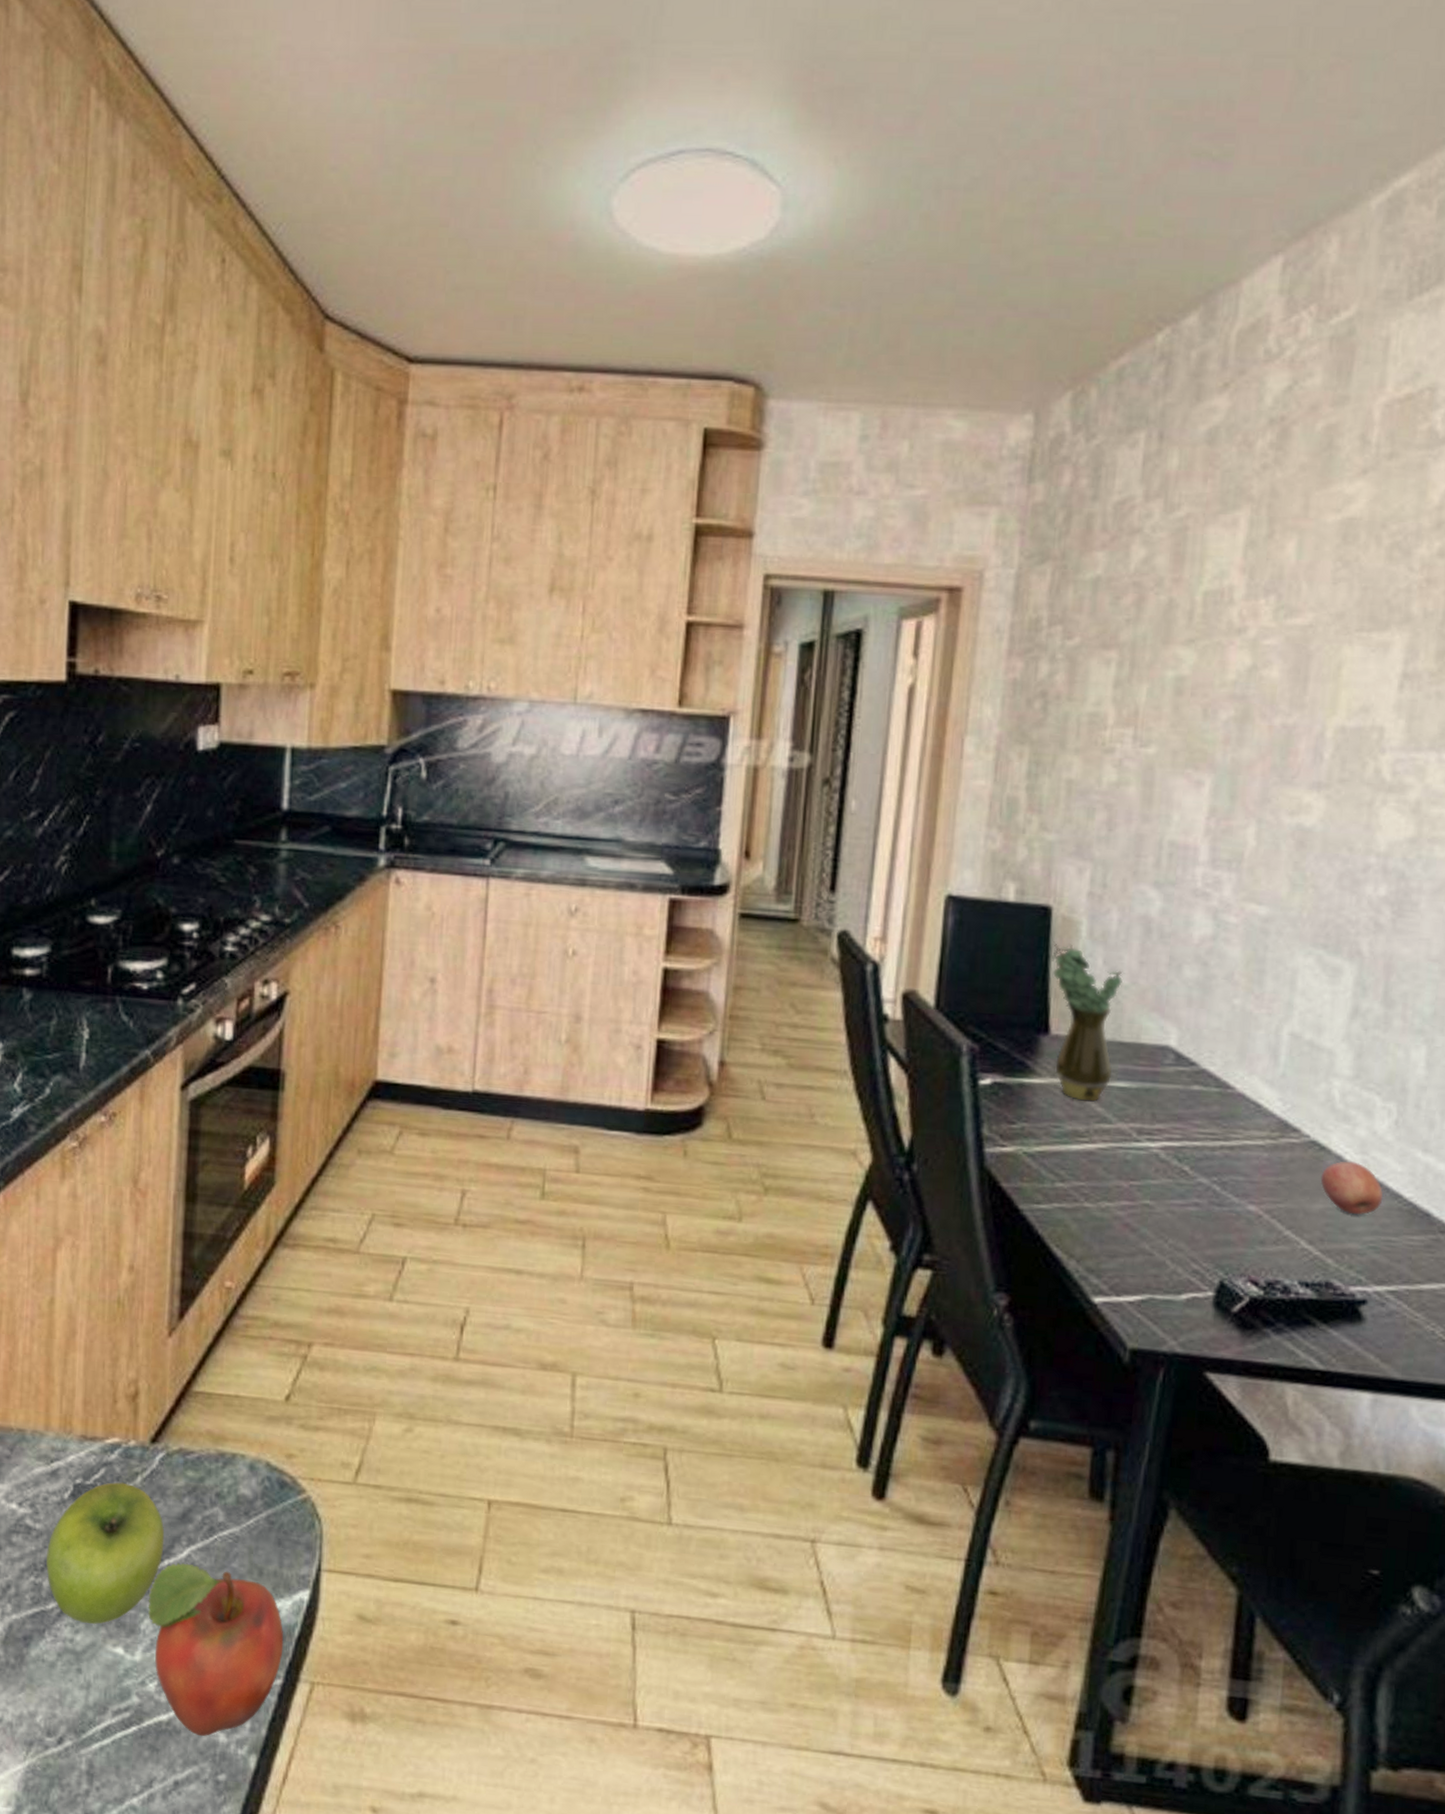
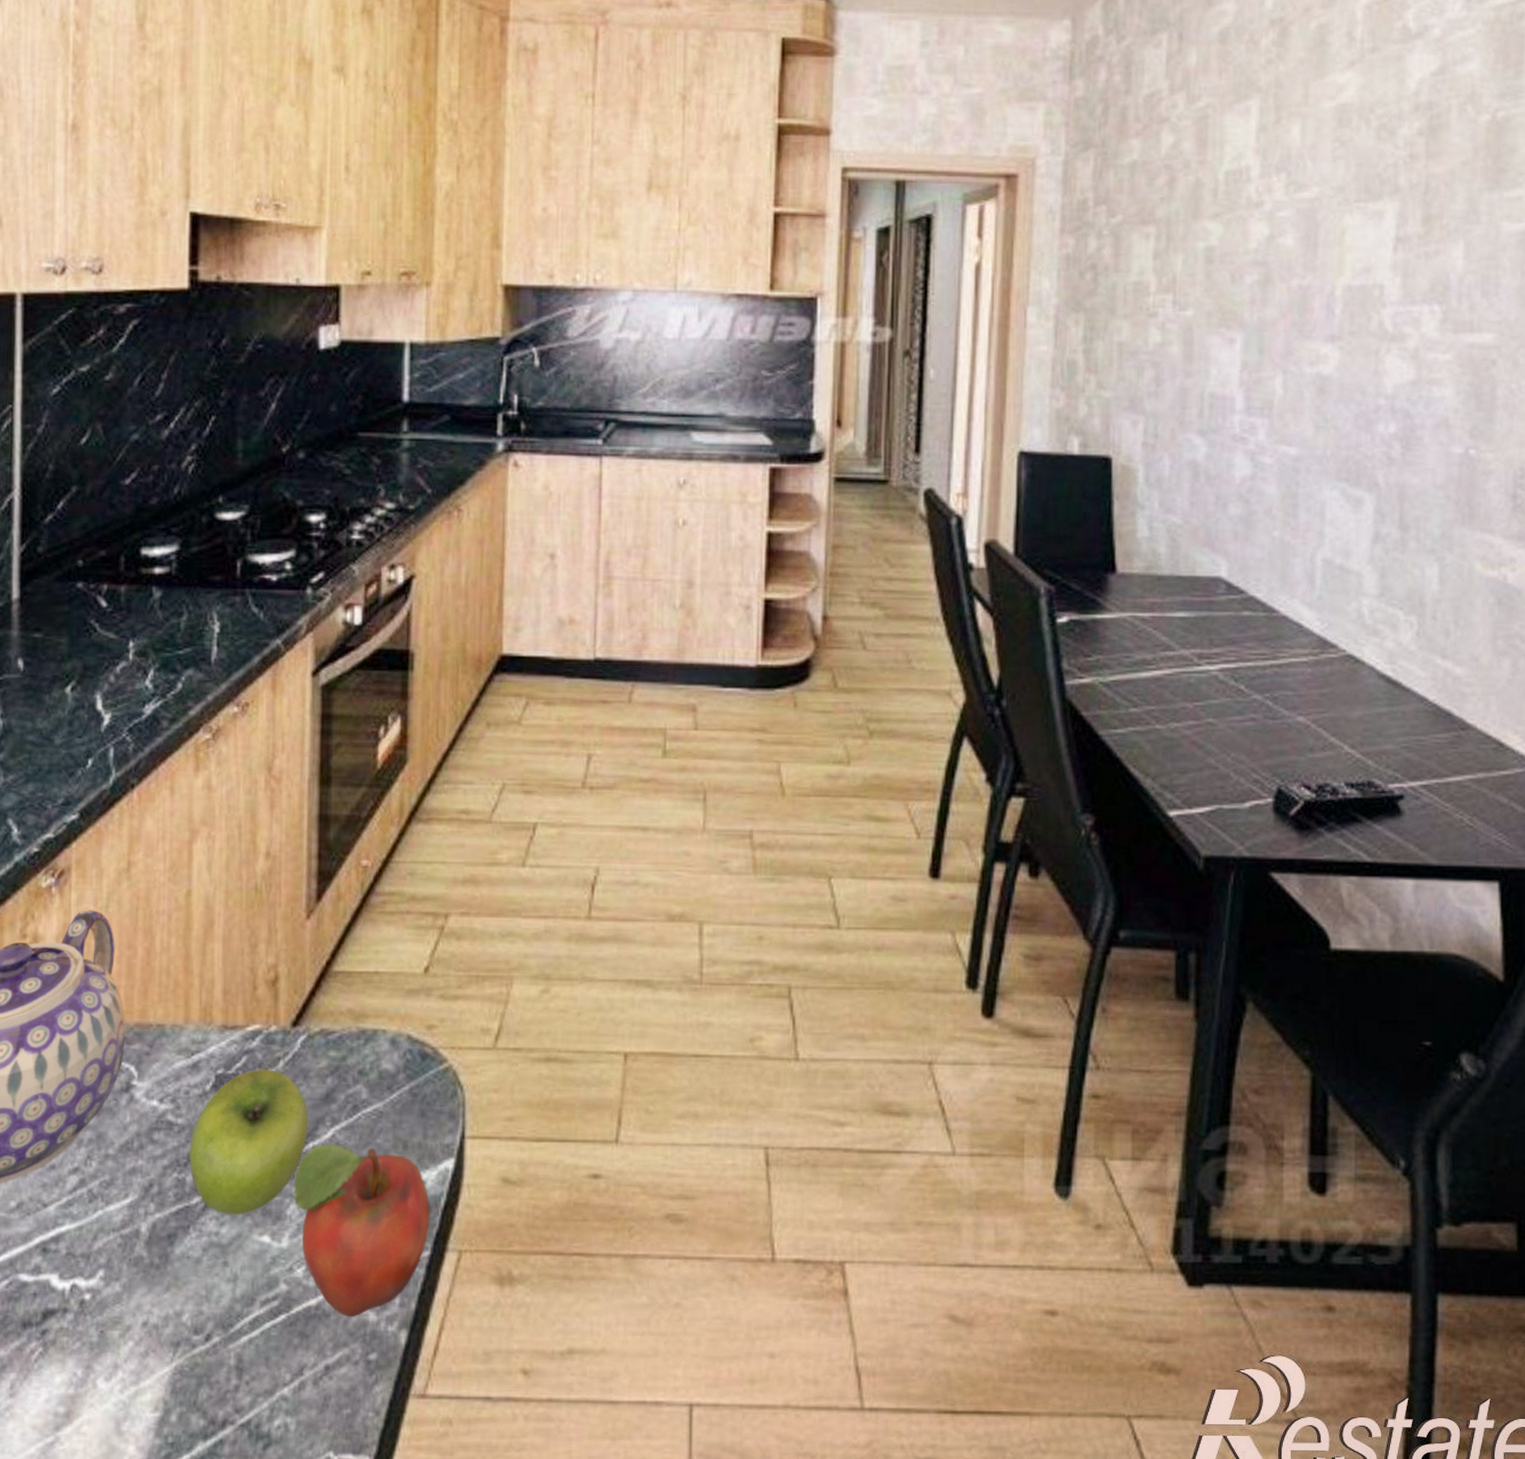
vase: present [1051,941,1123,1102] -> none [1113,488,1177,632]
fruit: present [1320,1161,1383,1215] -> none [1357,671,1410,719]

